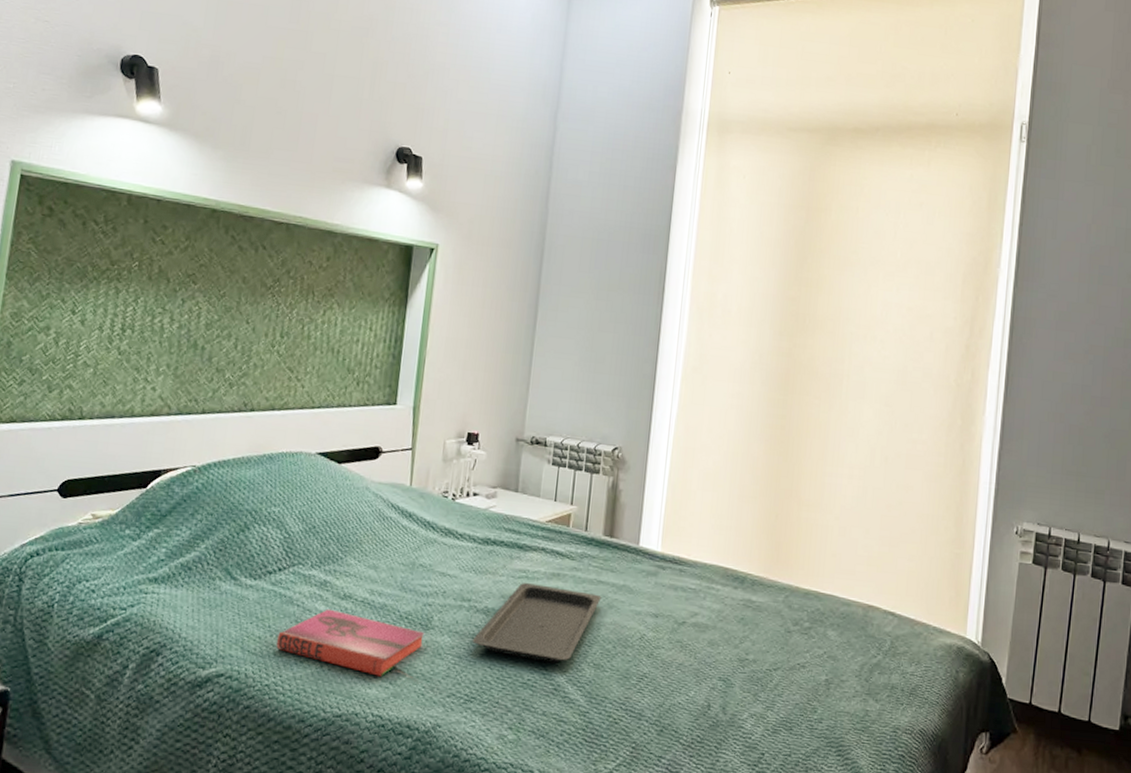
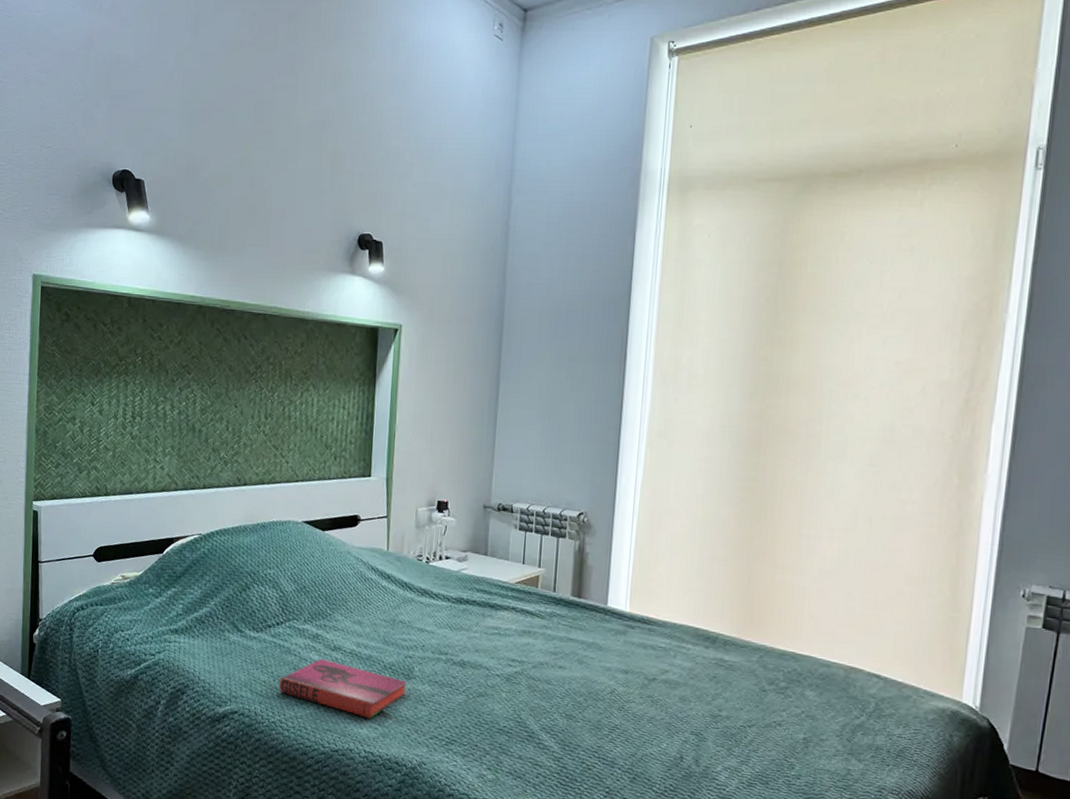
serving tray: present [472,583,602,663] -> none [450,639,572,713]

